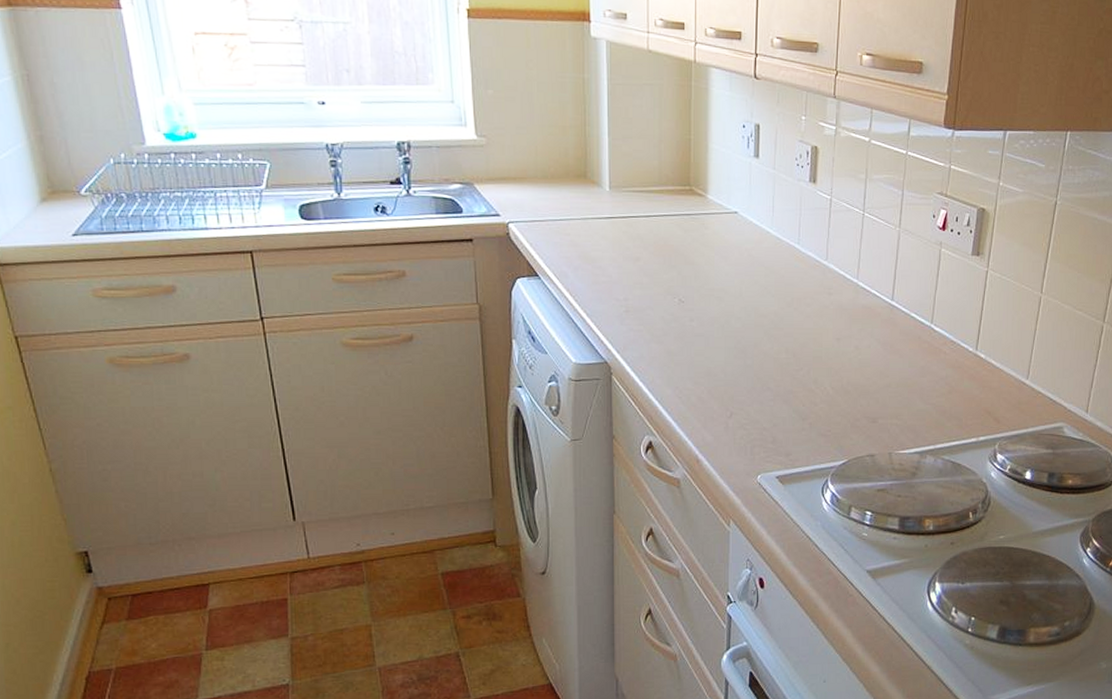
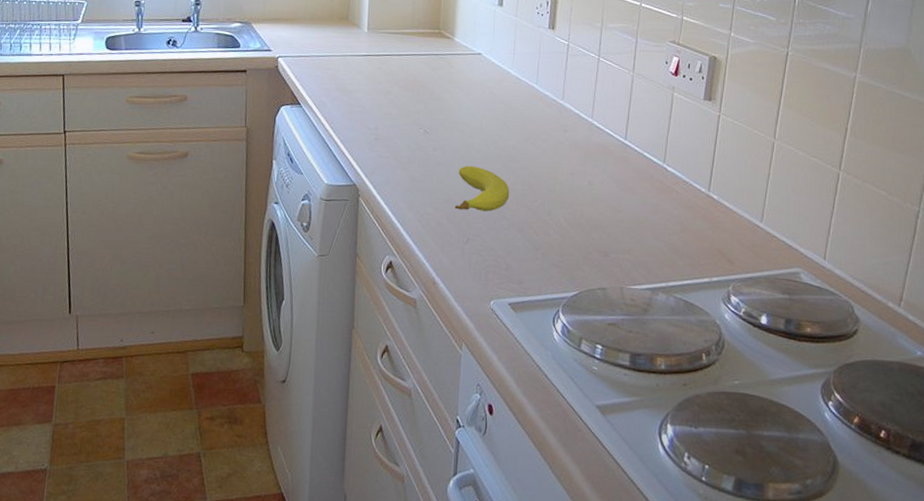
fruit: none [715,336,774,383] -> present [454,166,510,212]

